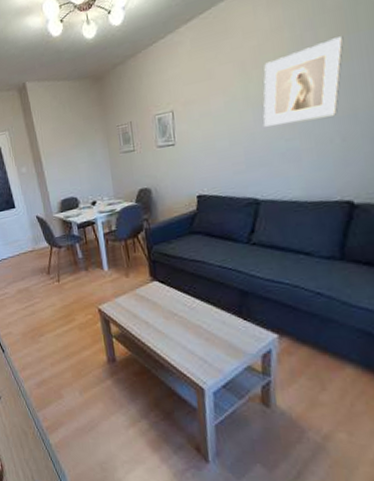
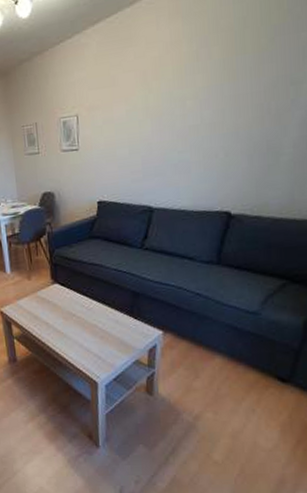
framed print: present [263,36,344,127] -> none [159,57,232,138]

